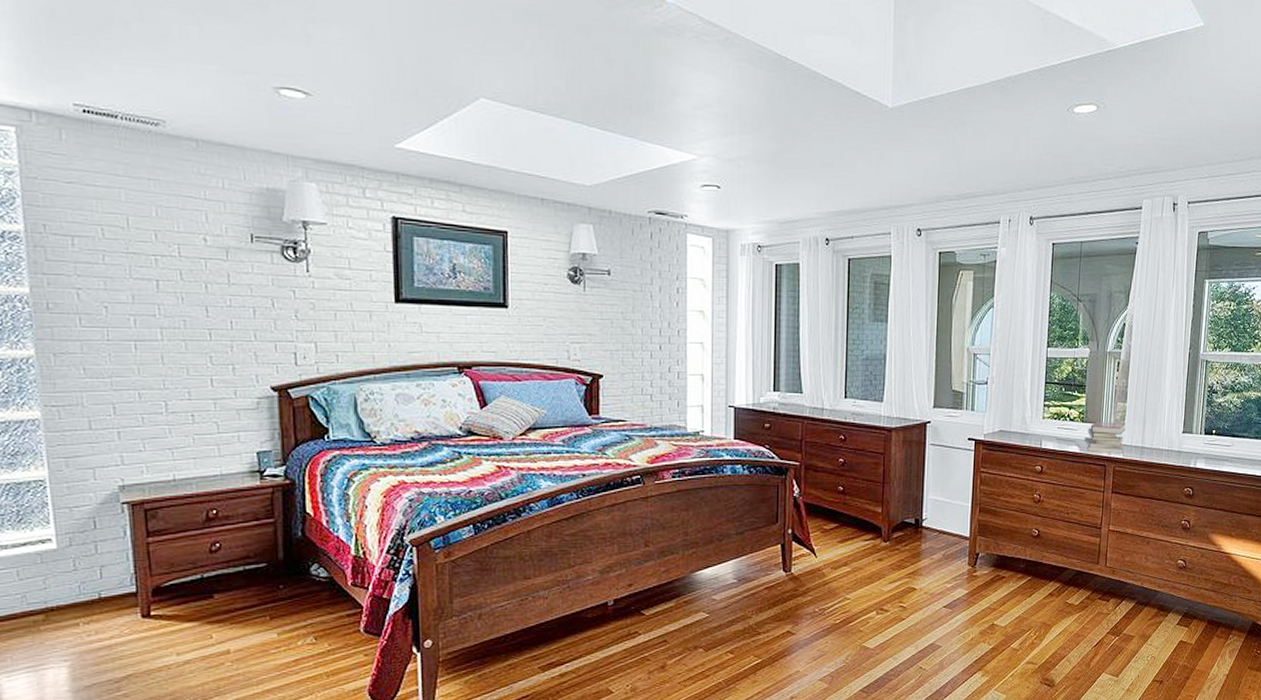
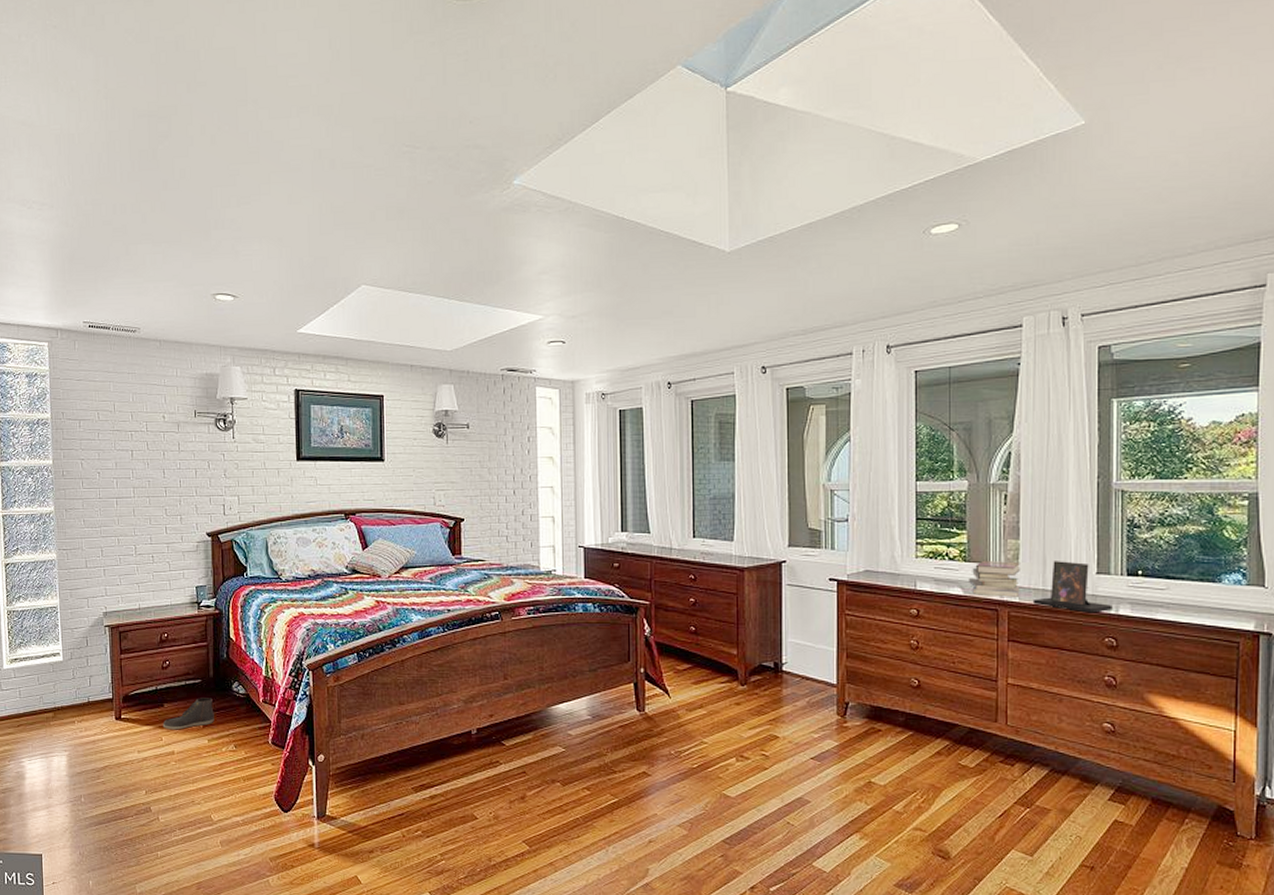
sneaker: none [212,584,286,625] -> present [162,698,214,730]
photo frame: none [1133,422,1192,467] -> present [1032,561,1113,613]

